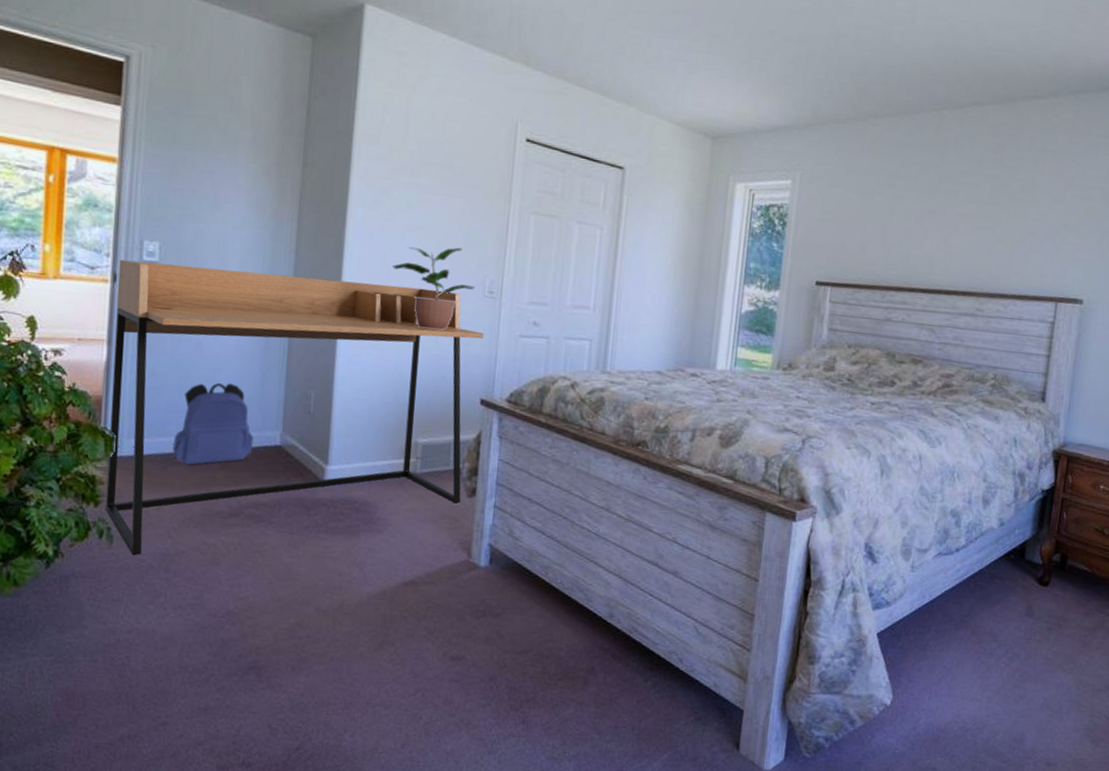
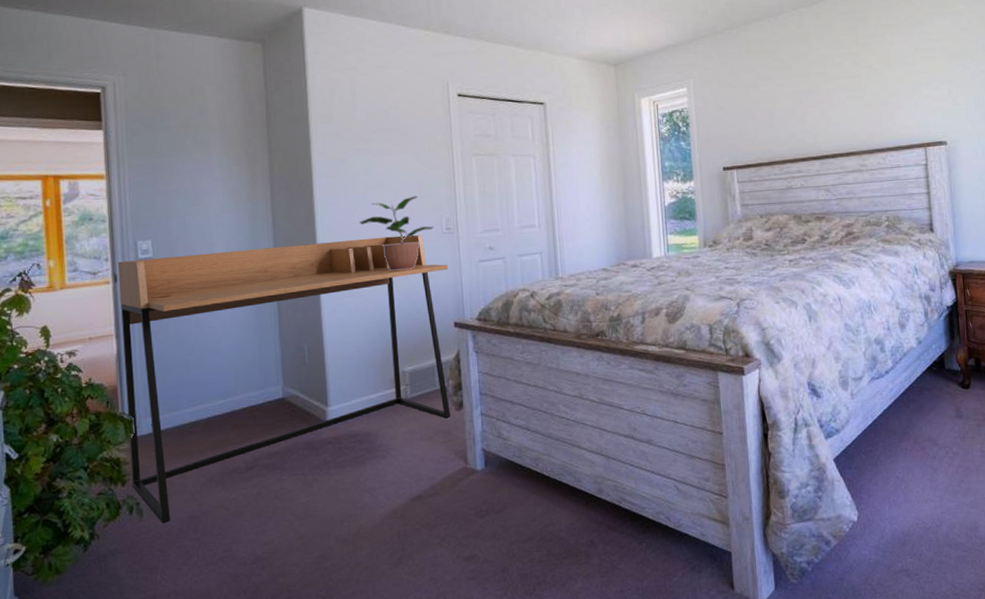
backpack: present [173,383,254,465] -> none [186,351,259,432]

